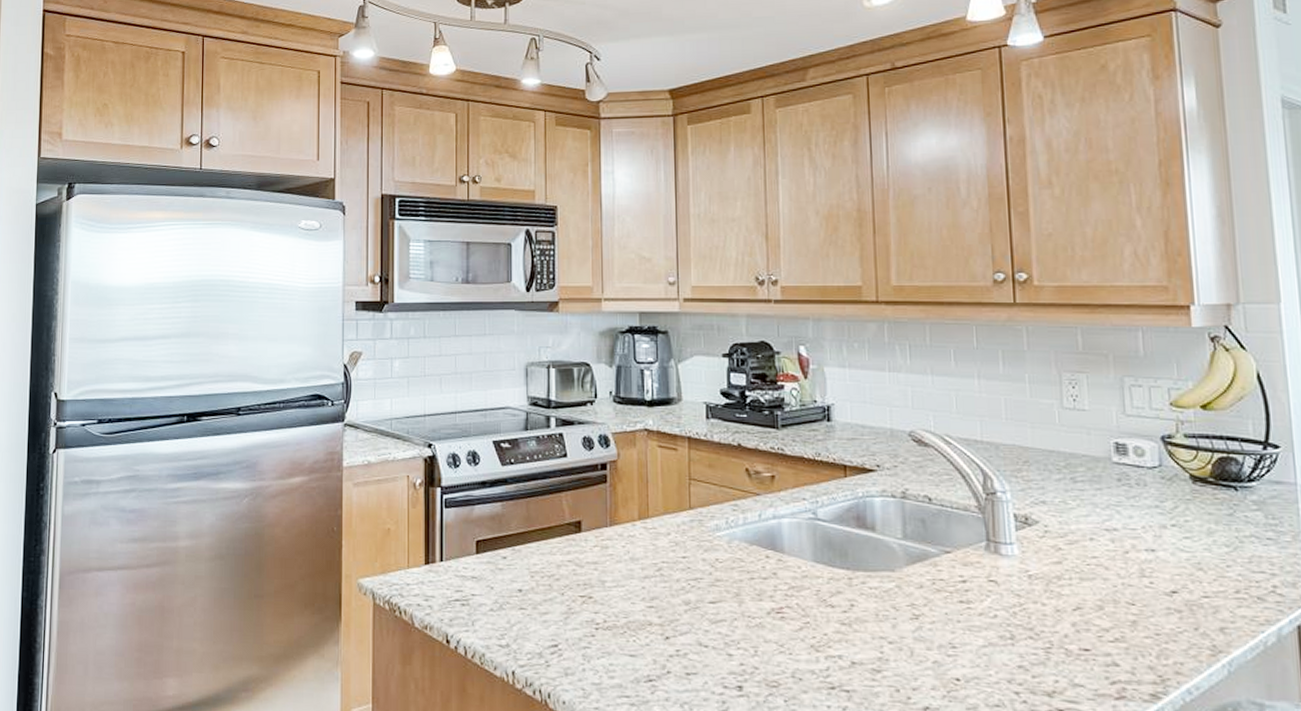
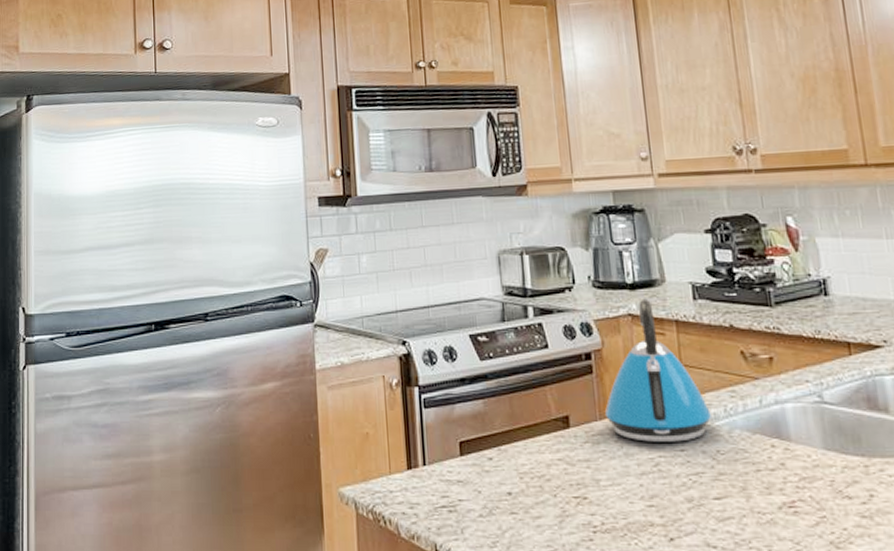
kettle: none [616,416,713,550] -> present [605,300,711,442]

